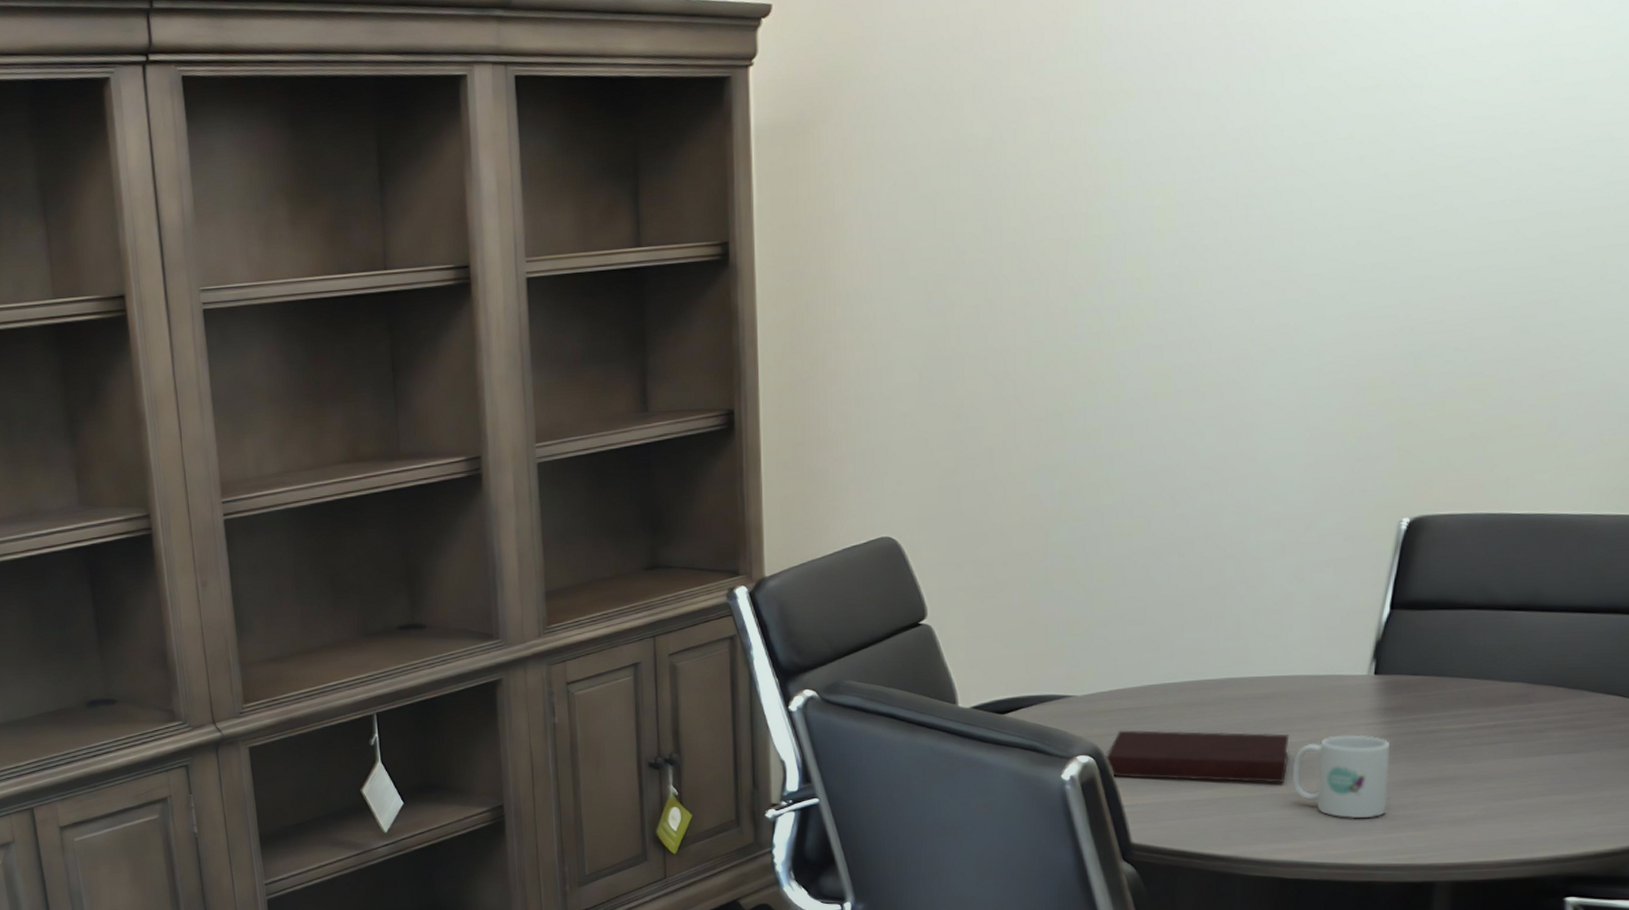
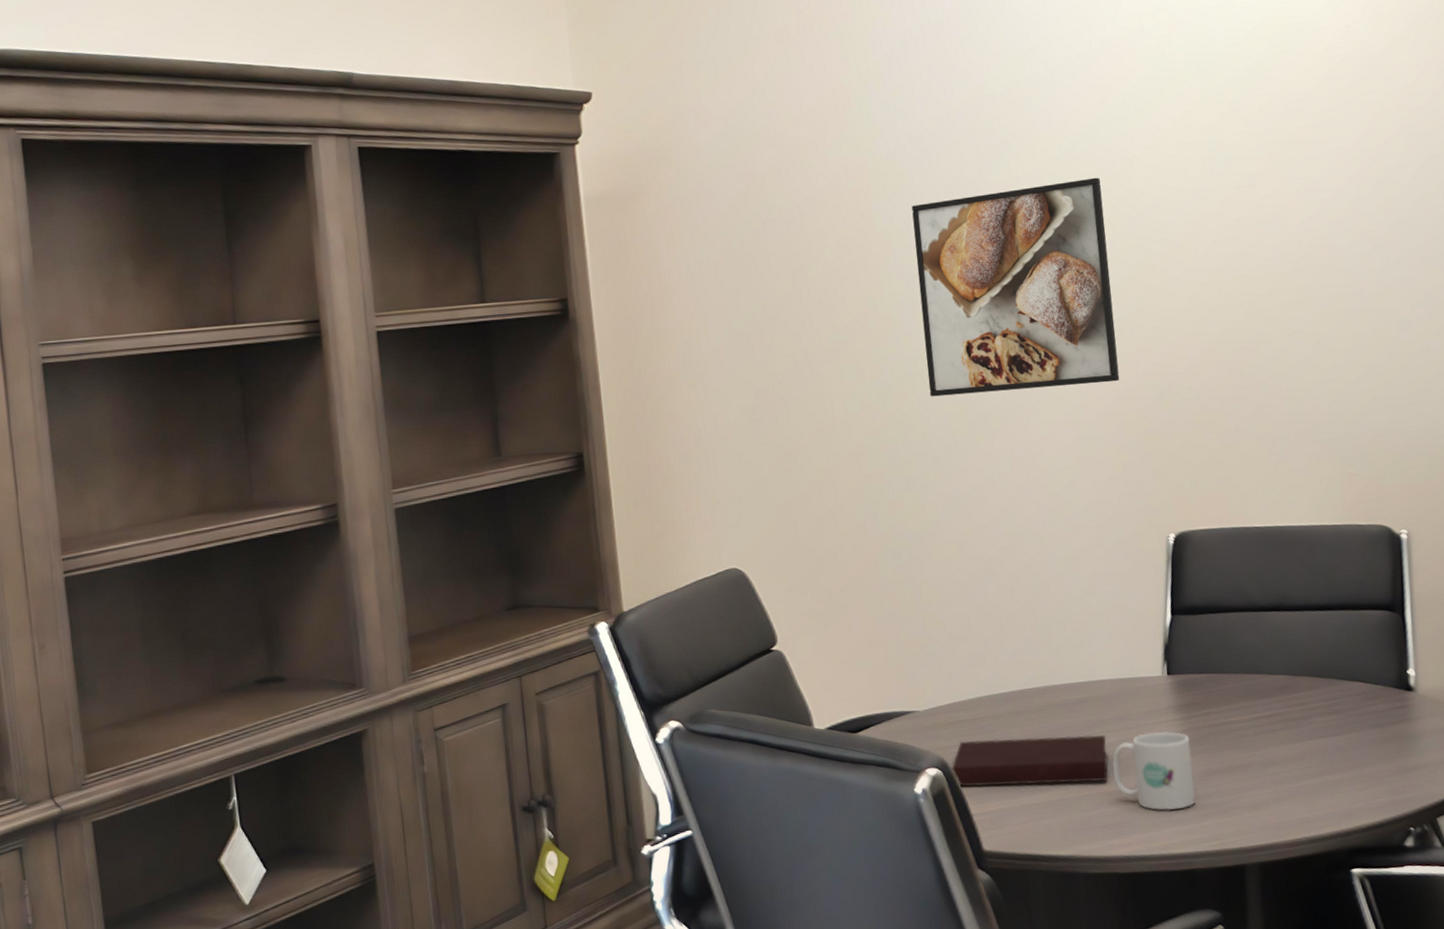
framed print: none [1131,90,1382,355] -> present [911,177,1120,397]

